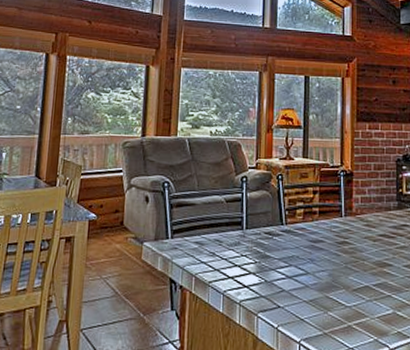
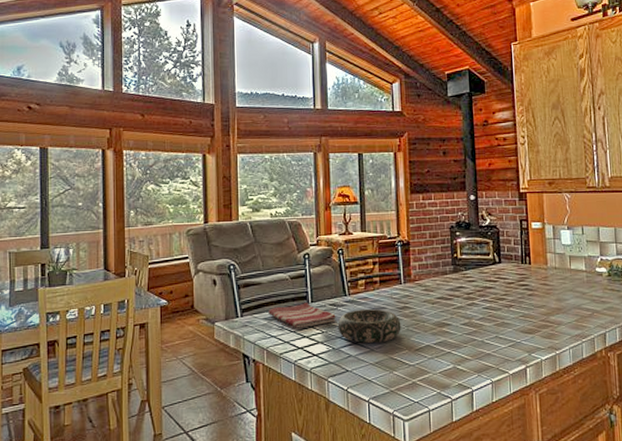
dish towel: none [200,229,271,256] -> present [268,303,336,328]
decorative bowl: none [272,241,339,280] -> present [337,309,401,344]

